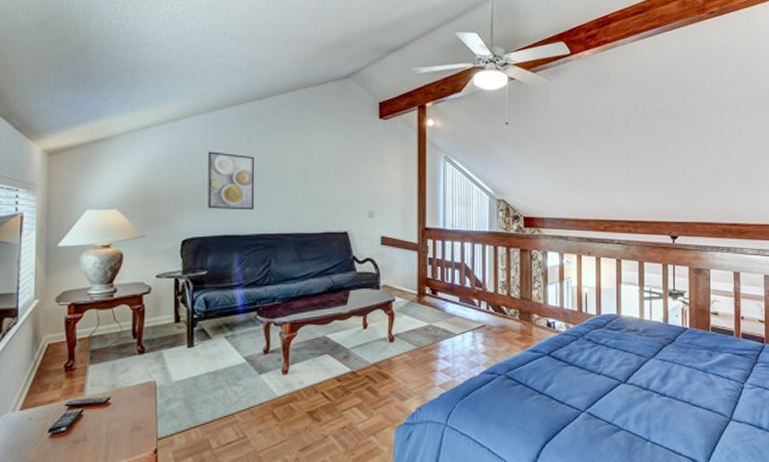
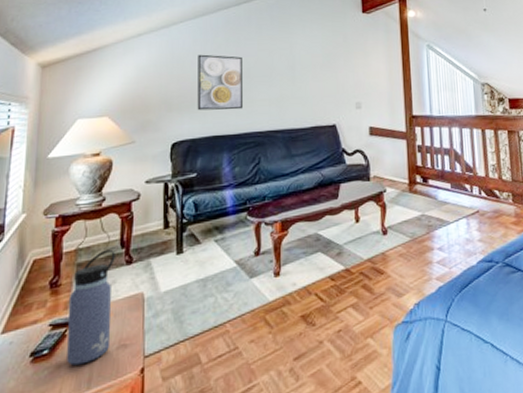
water bottle: none [83,339,128,443] -> present [67,249,116,366]

